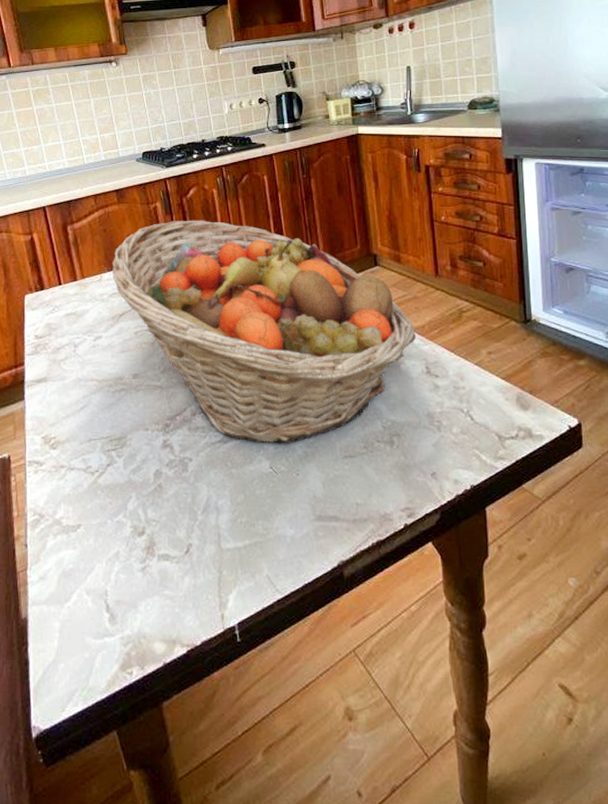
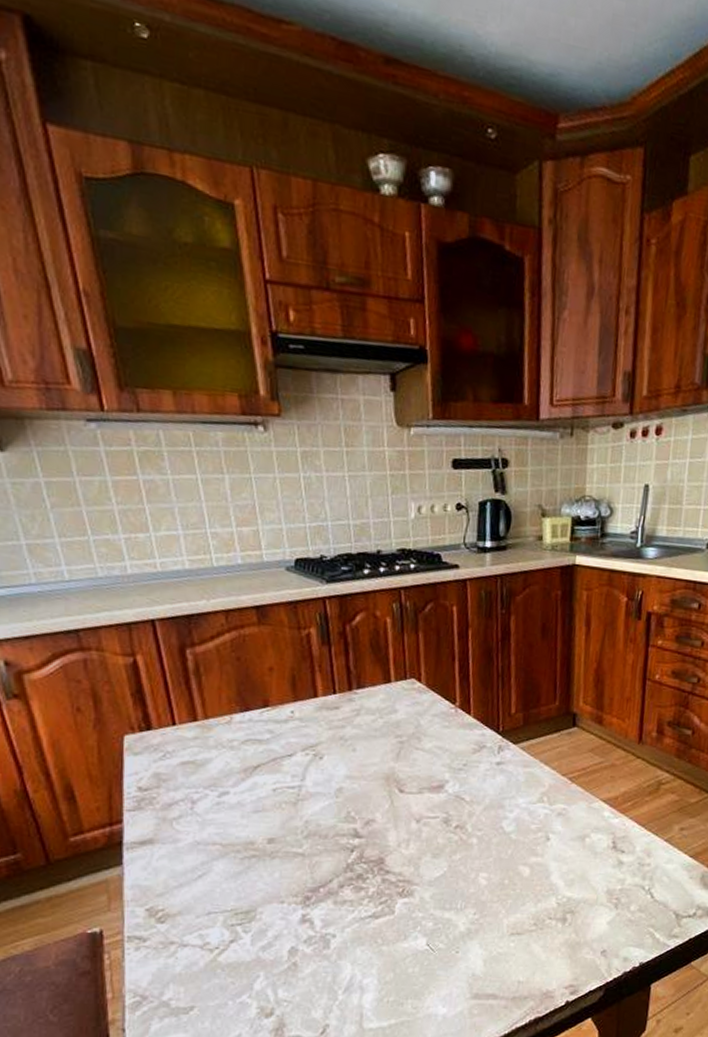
fruit basket: present [111,220,416,444] -> none [246,653,607,920]

